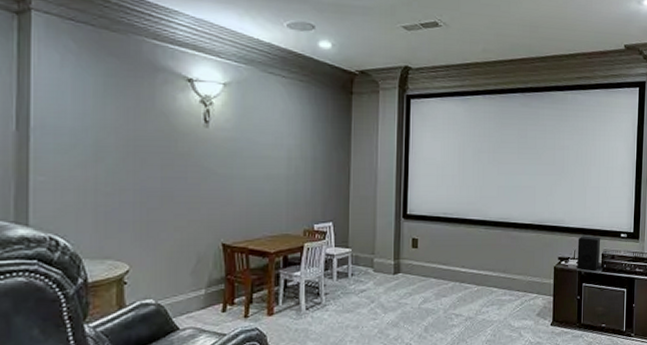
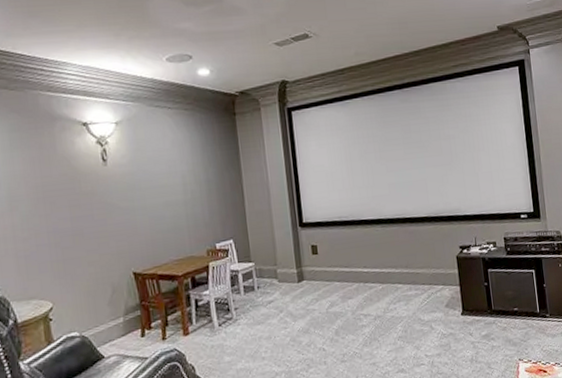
speaker: present [577,235,601,270] -> none [477,220,503,256]

